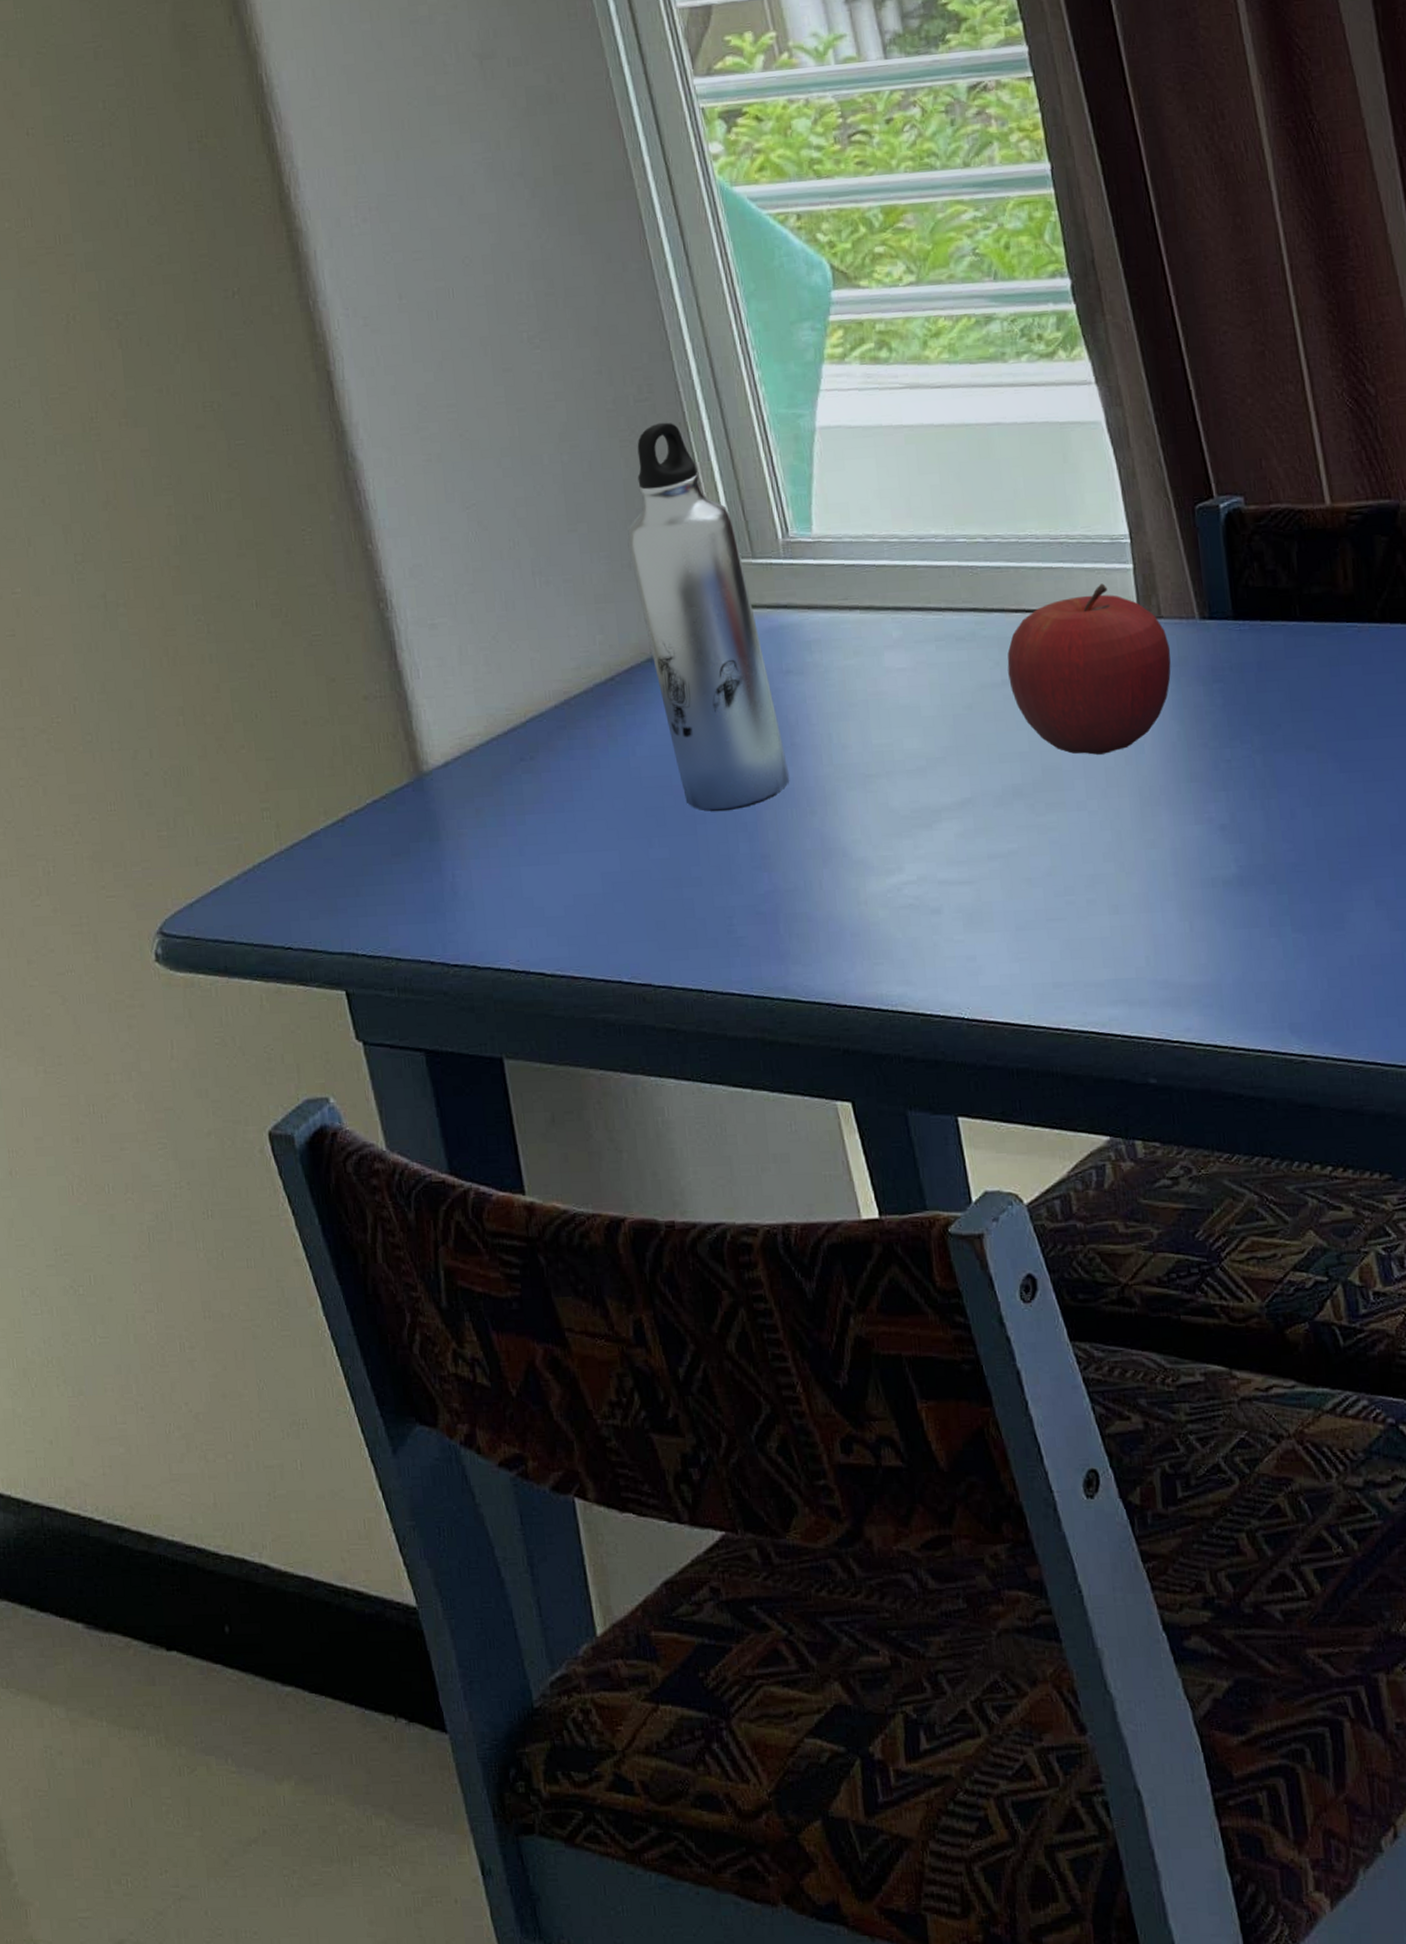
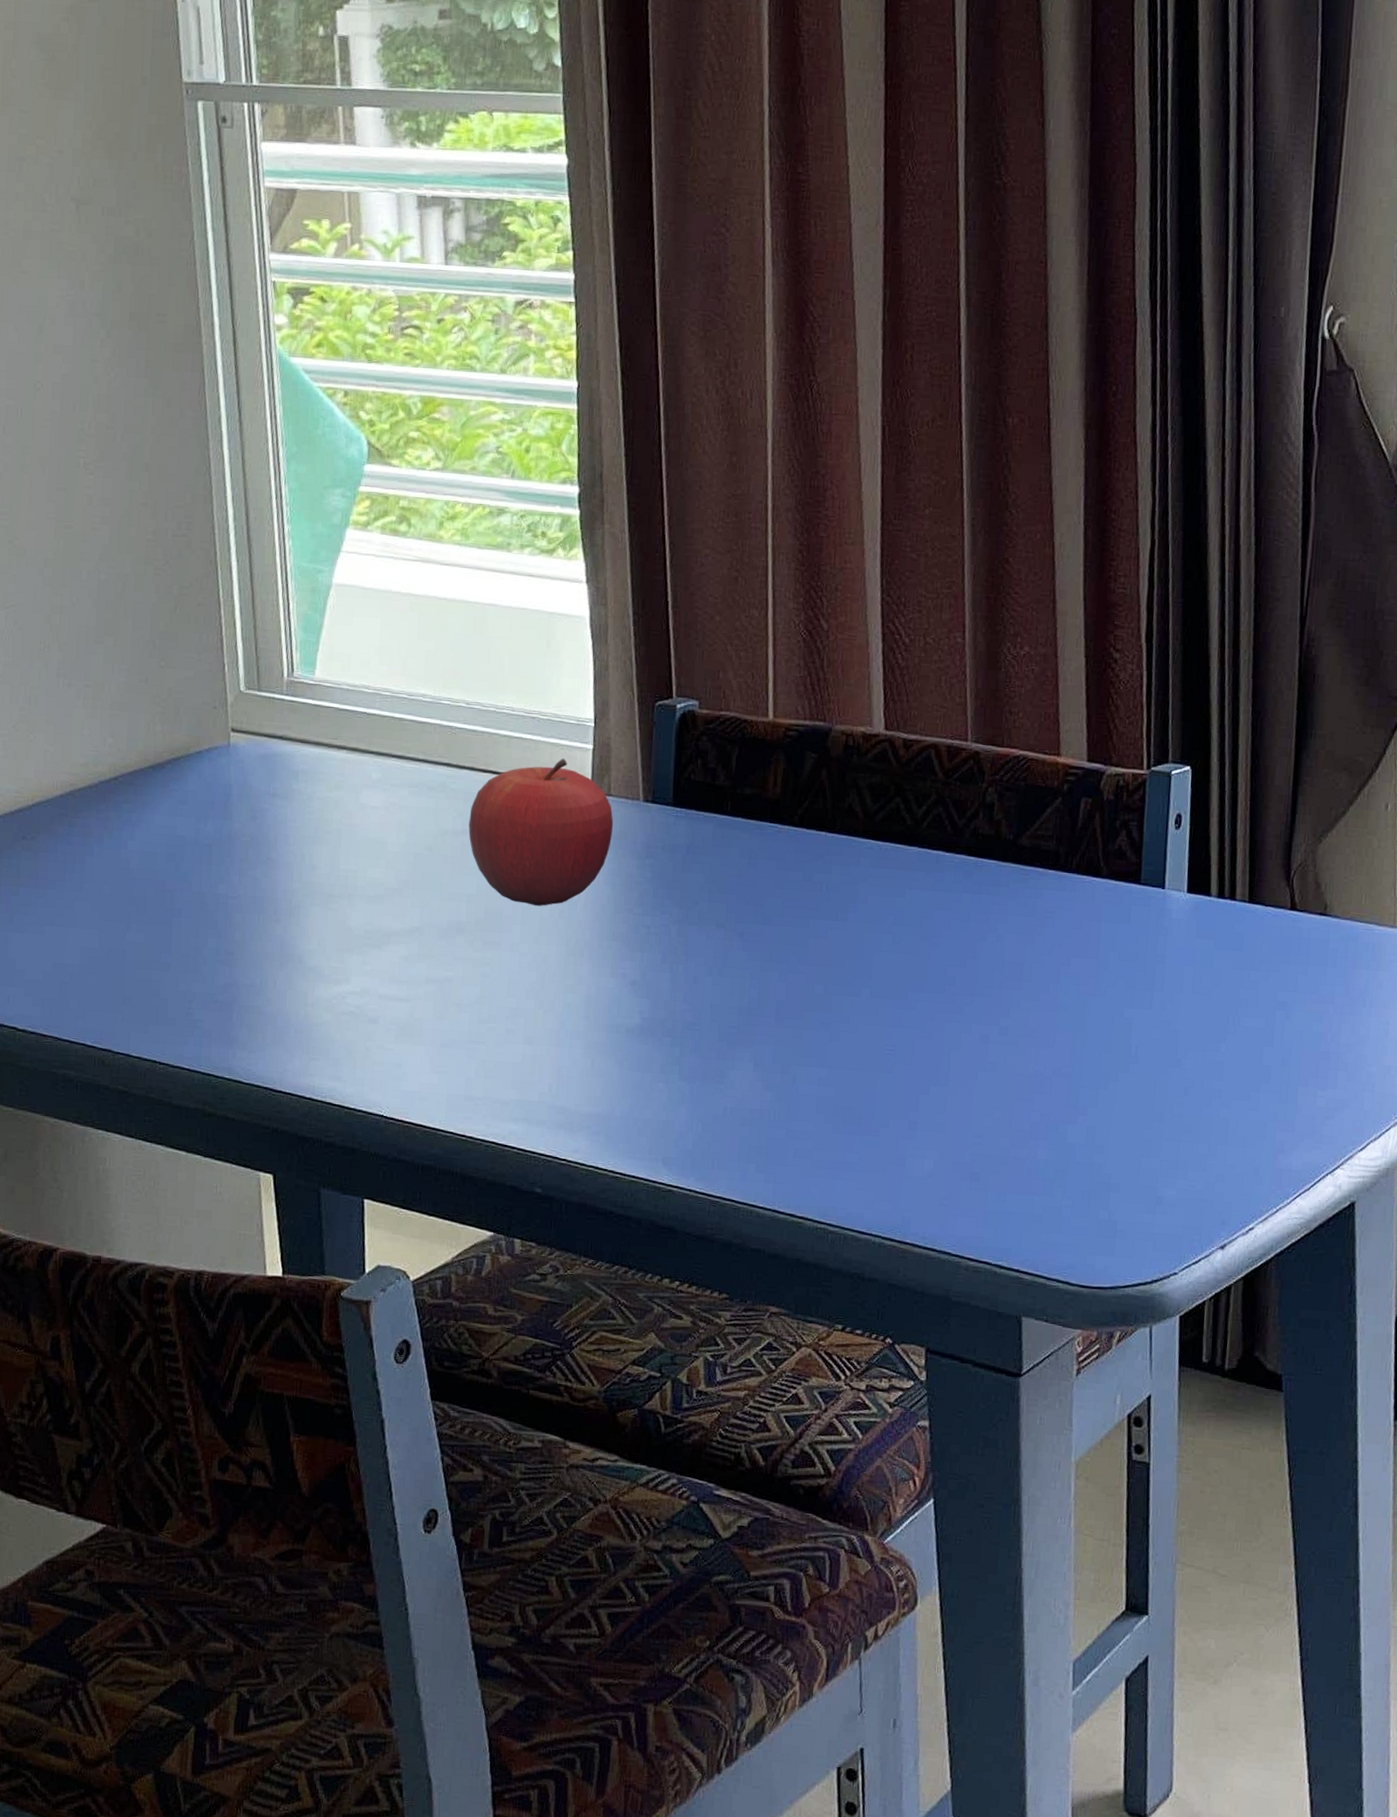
water bottle: present [627,422,790,811] -> none [147,558,262,909]

